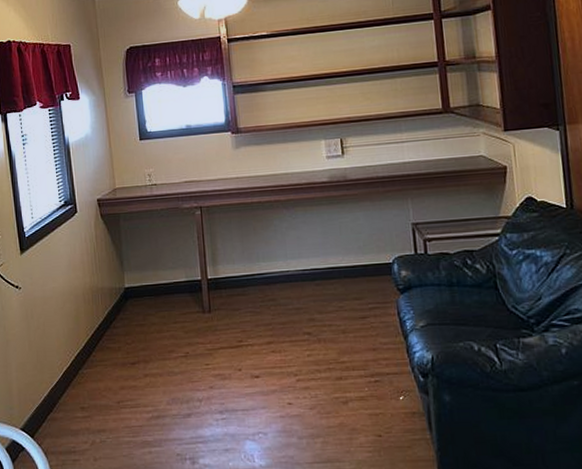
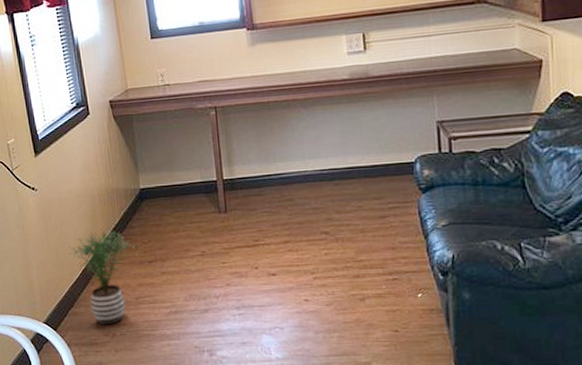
potted plant: none [50,329,119,432] -> present [68,229,136,326]

